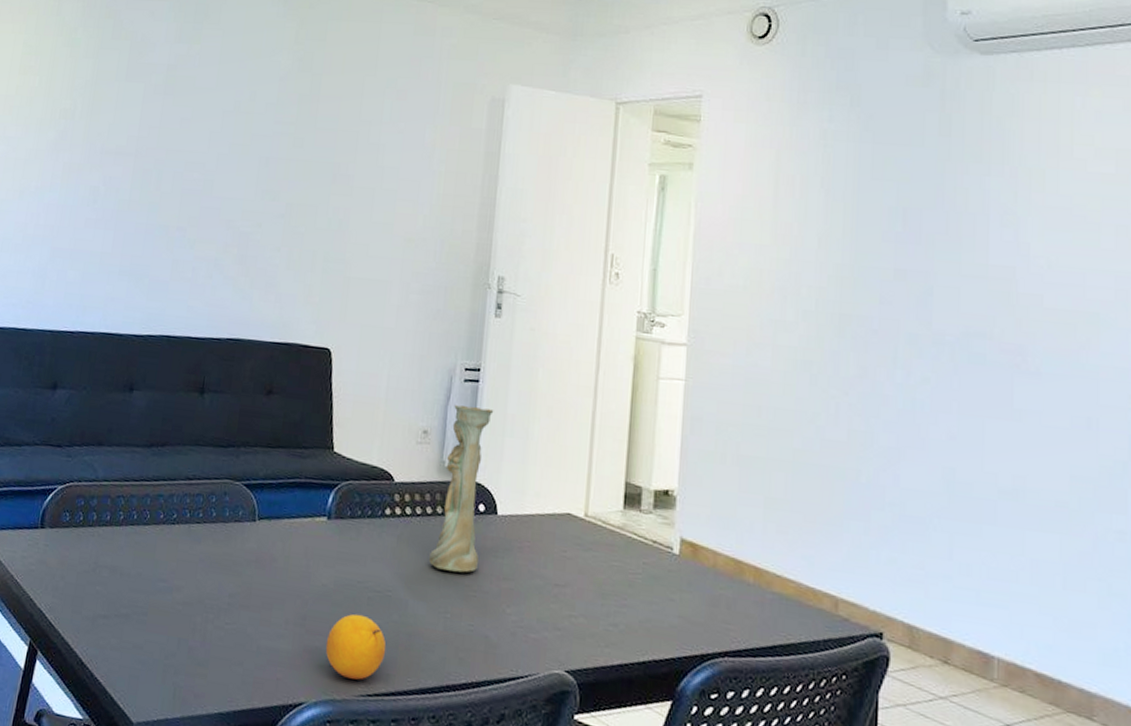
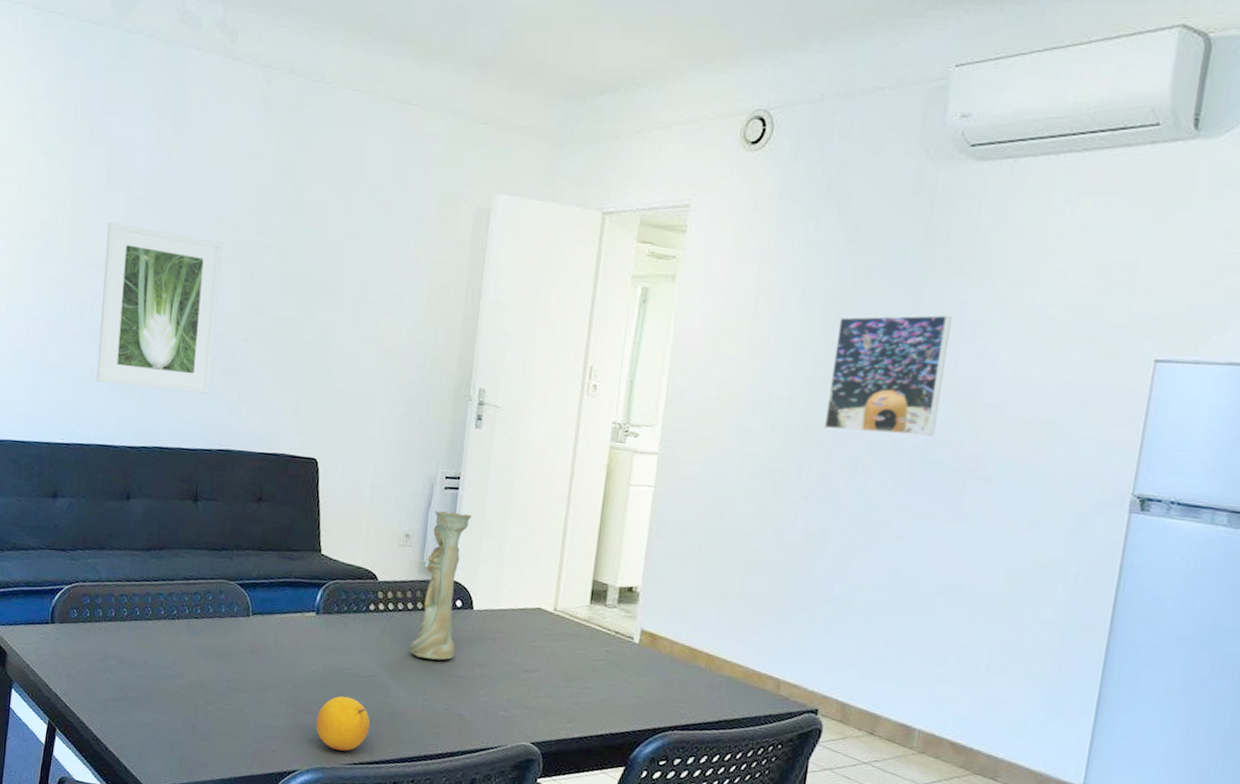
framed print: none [105,110,239,280] -> present [96,222,222,394]
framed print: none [857,203,976,328] -> present [823,314,952,437]

